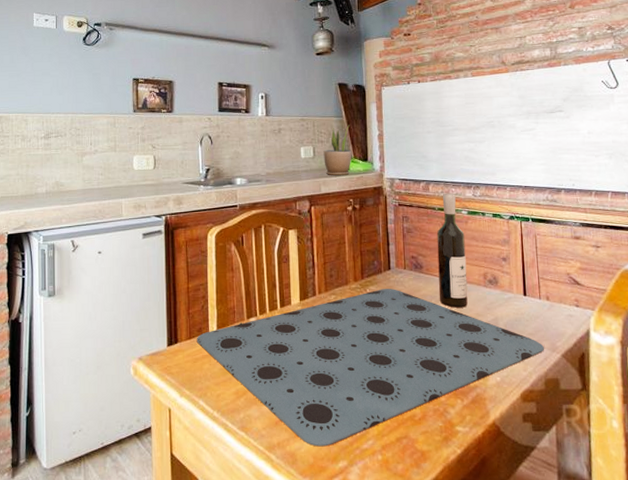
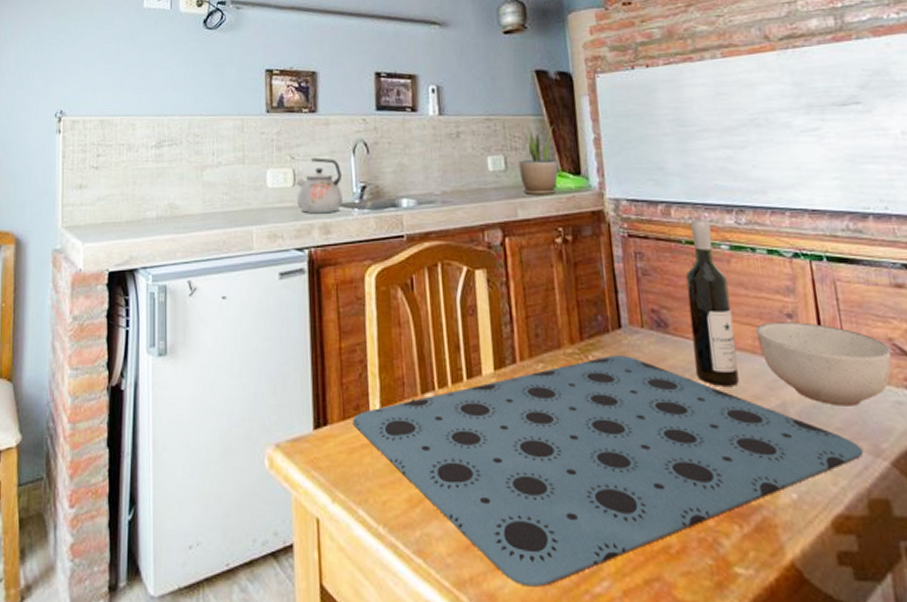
kettle: none [156,147,192,190] -> present [296,158,343,214]
bowl: none [481,263,568,319] -> present [756,322,892,406]

